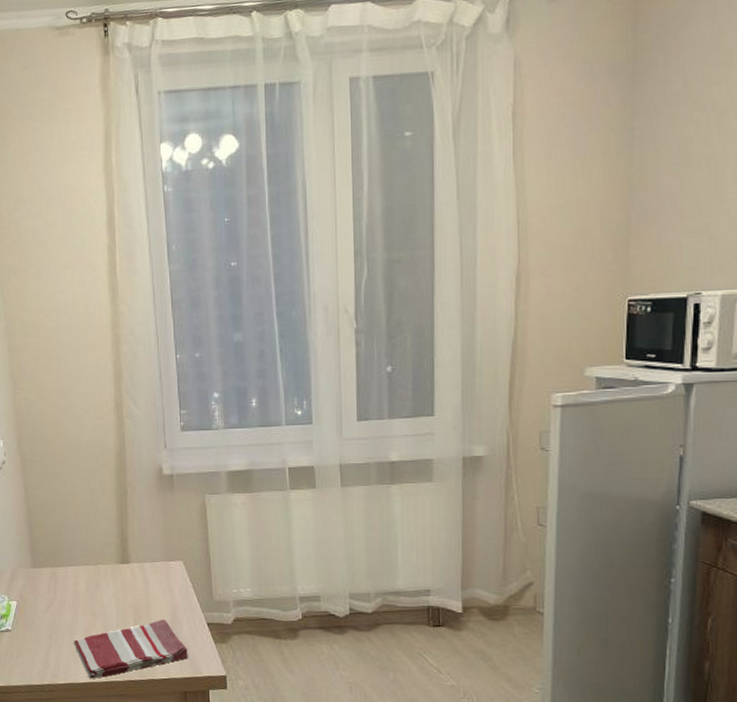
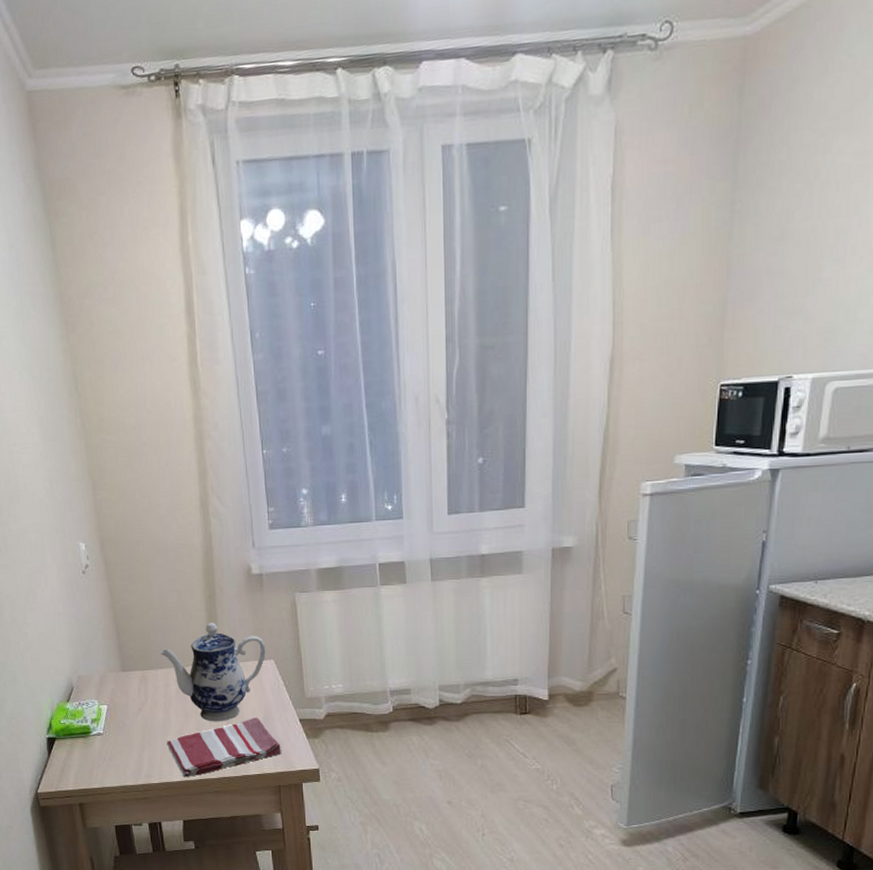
teapot: none [71,522,175,623] -> present [161,623,266,722]

